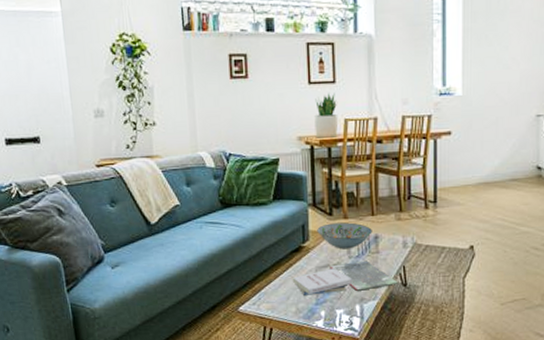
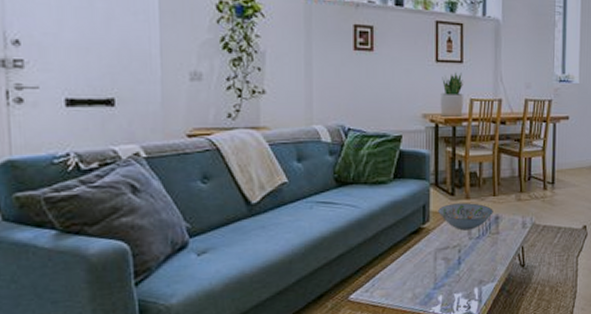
books: present [292,268,353,295] -> none [409,250,472,280]
magazine: present [329,260,399,291] -> none [449,241,518,273]

